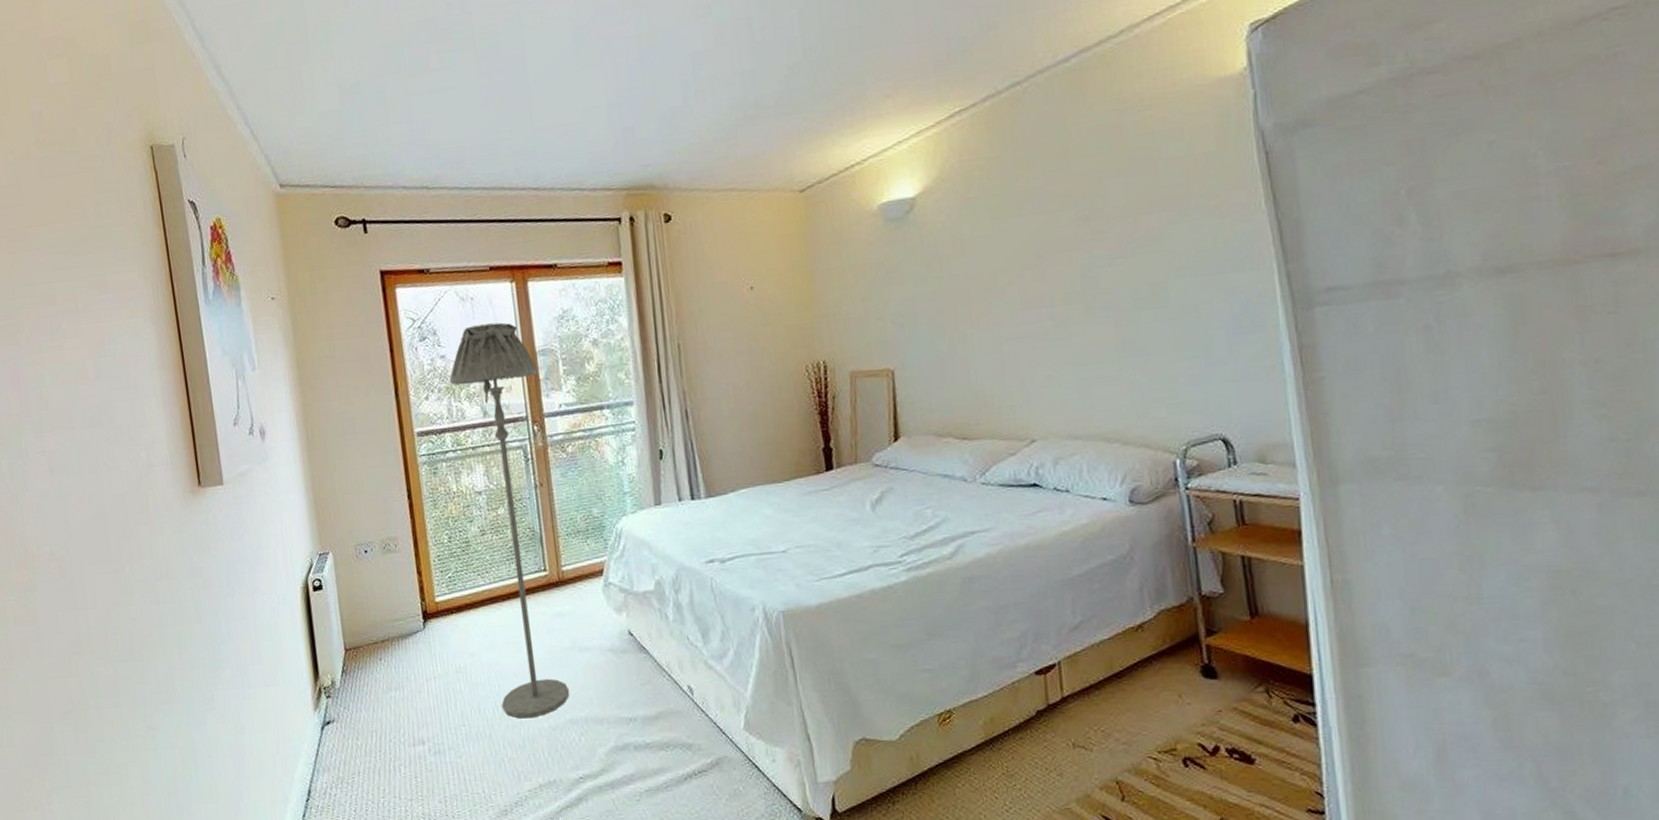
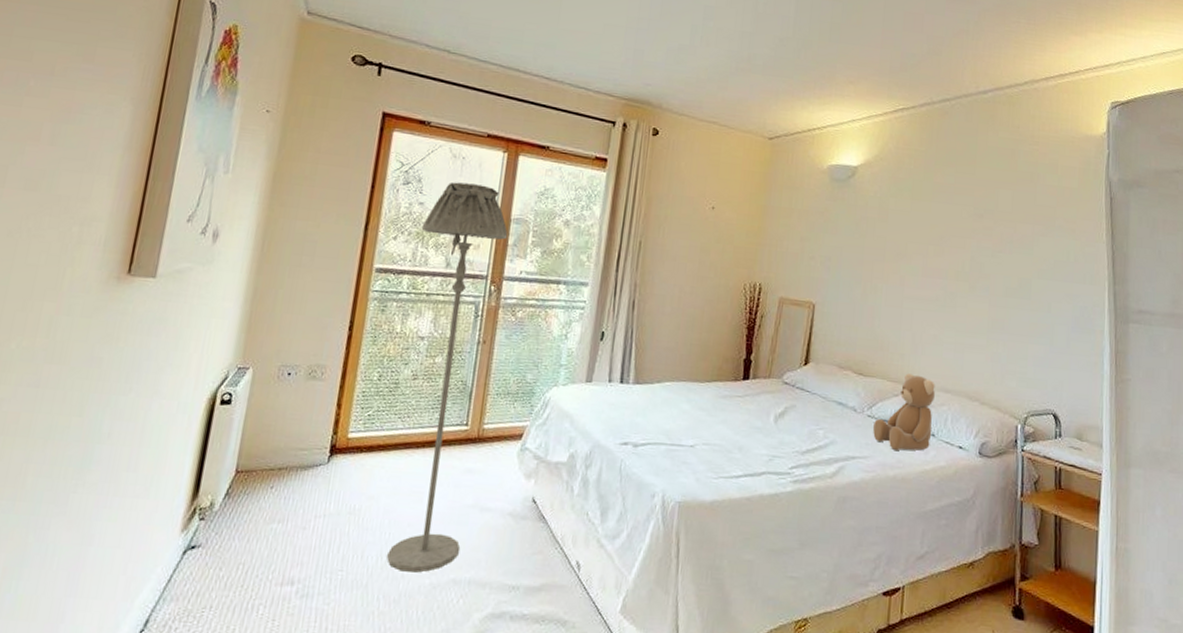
teddy bear: none [990,426,1066,517] -> present [873,373,935,451]

